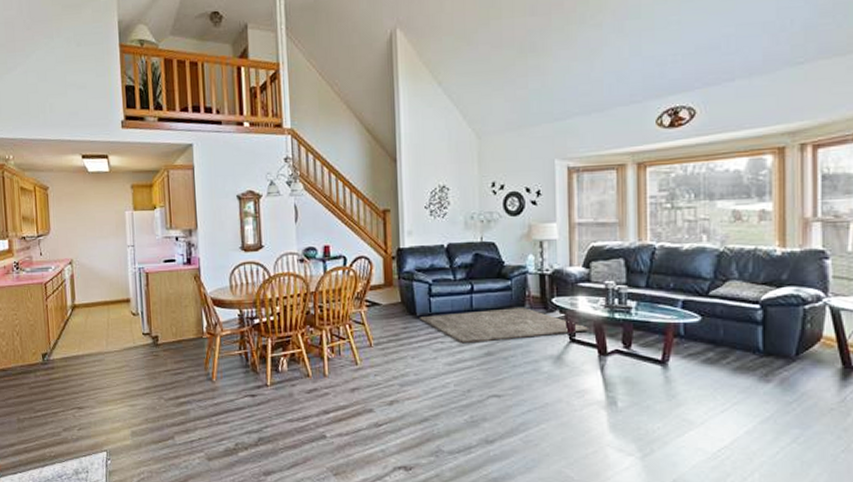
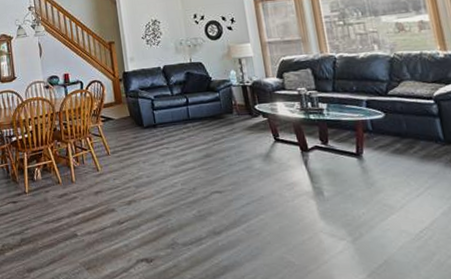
rug: present [420,308,589,344] -> none [147,114,290,148]

